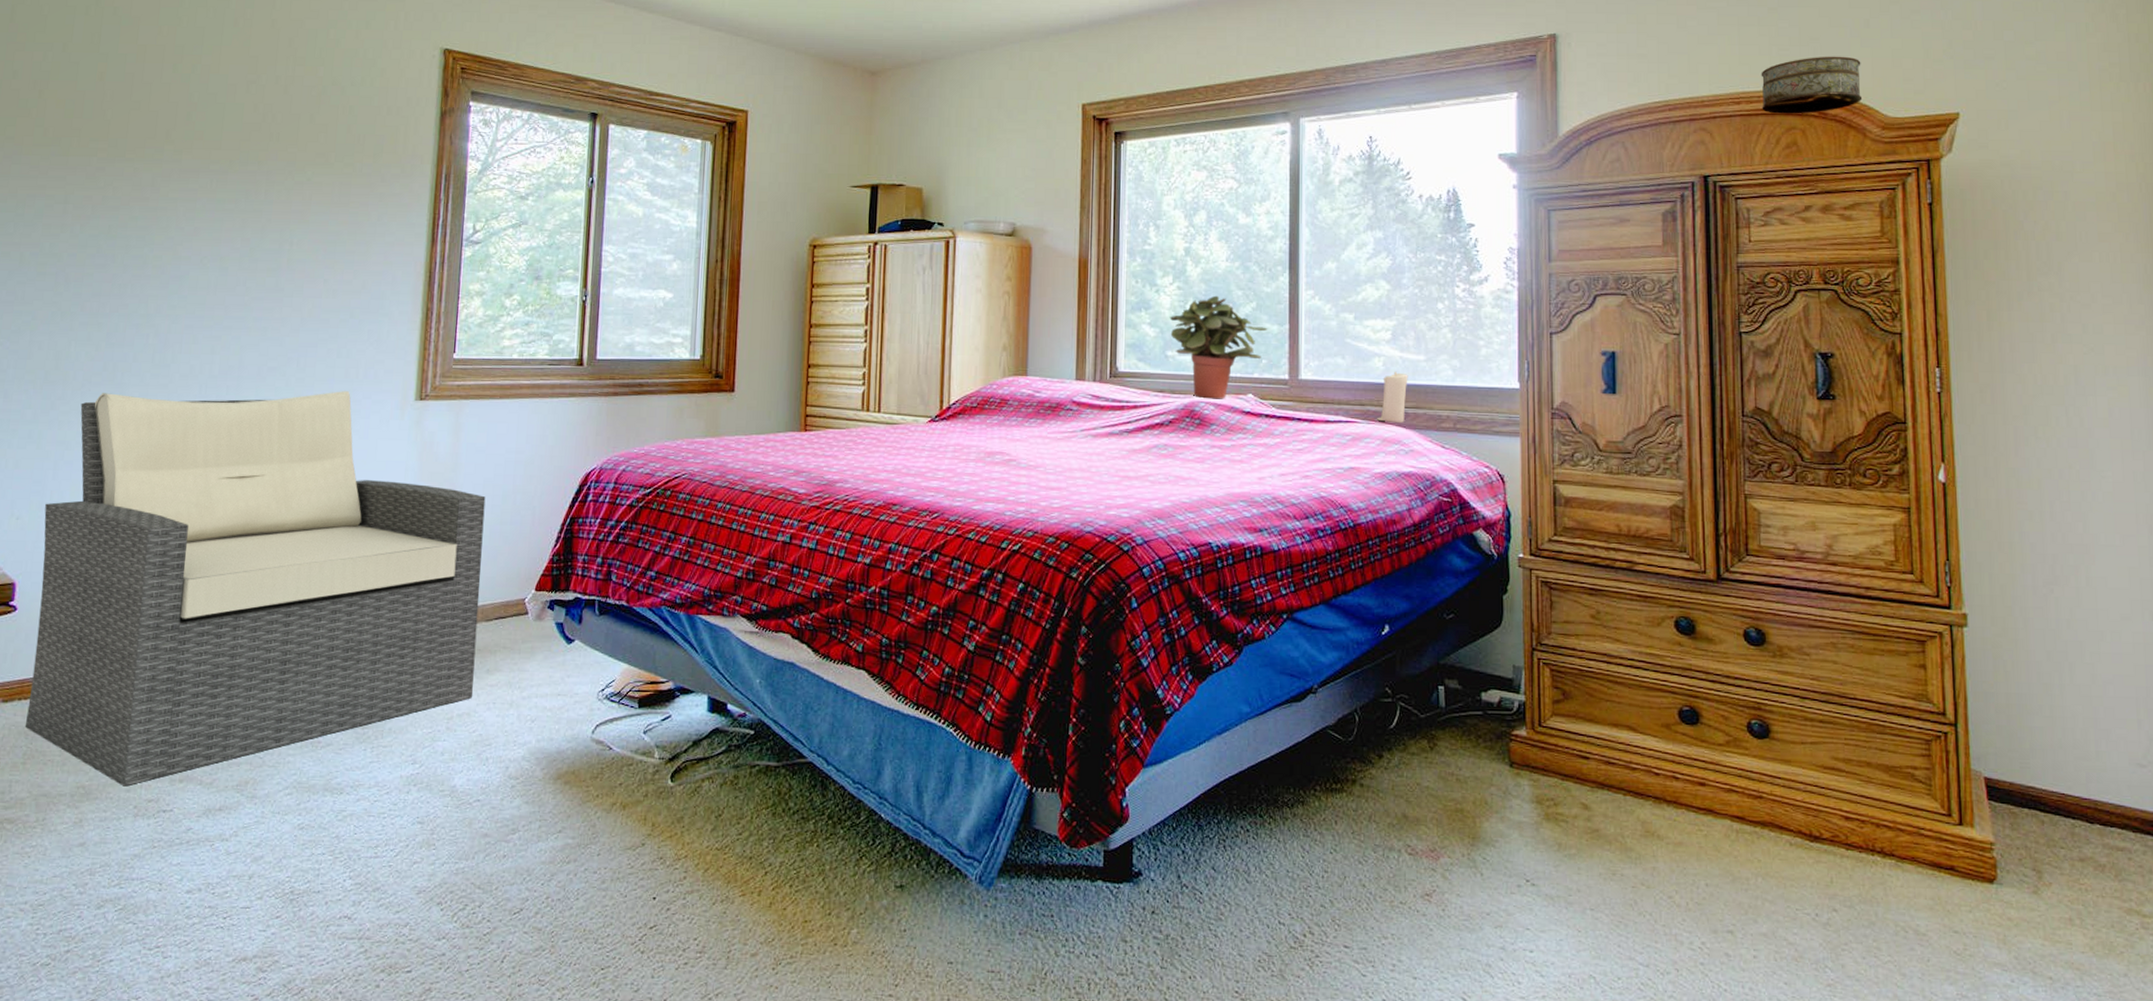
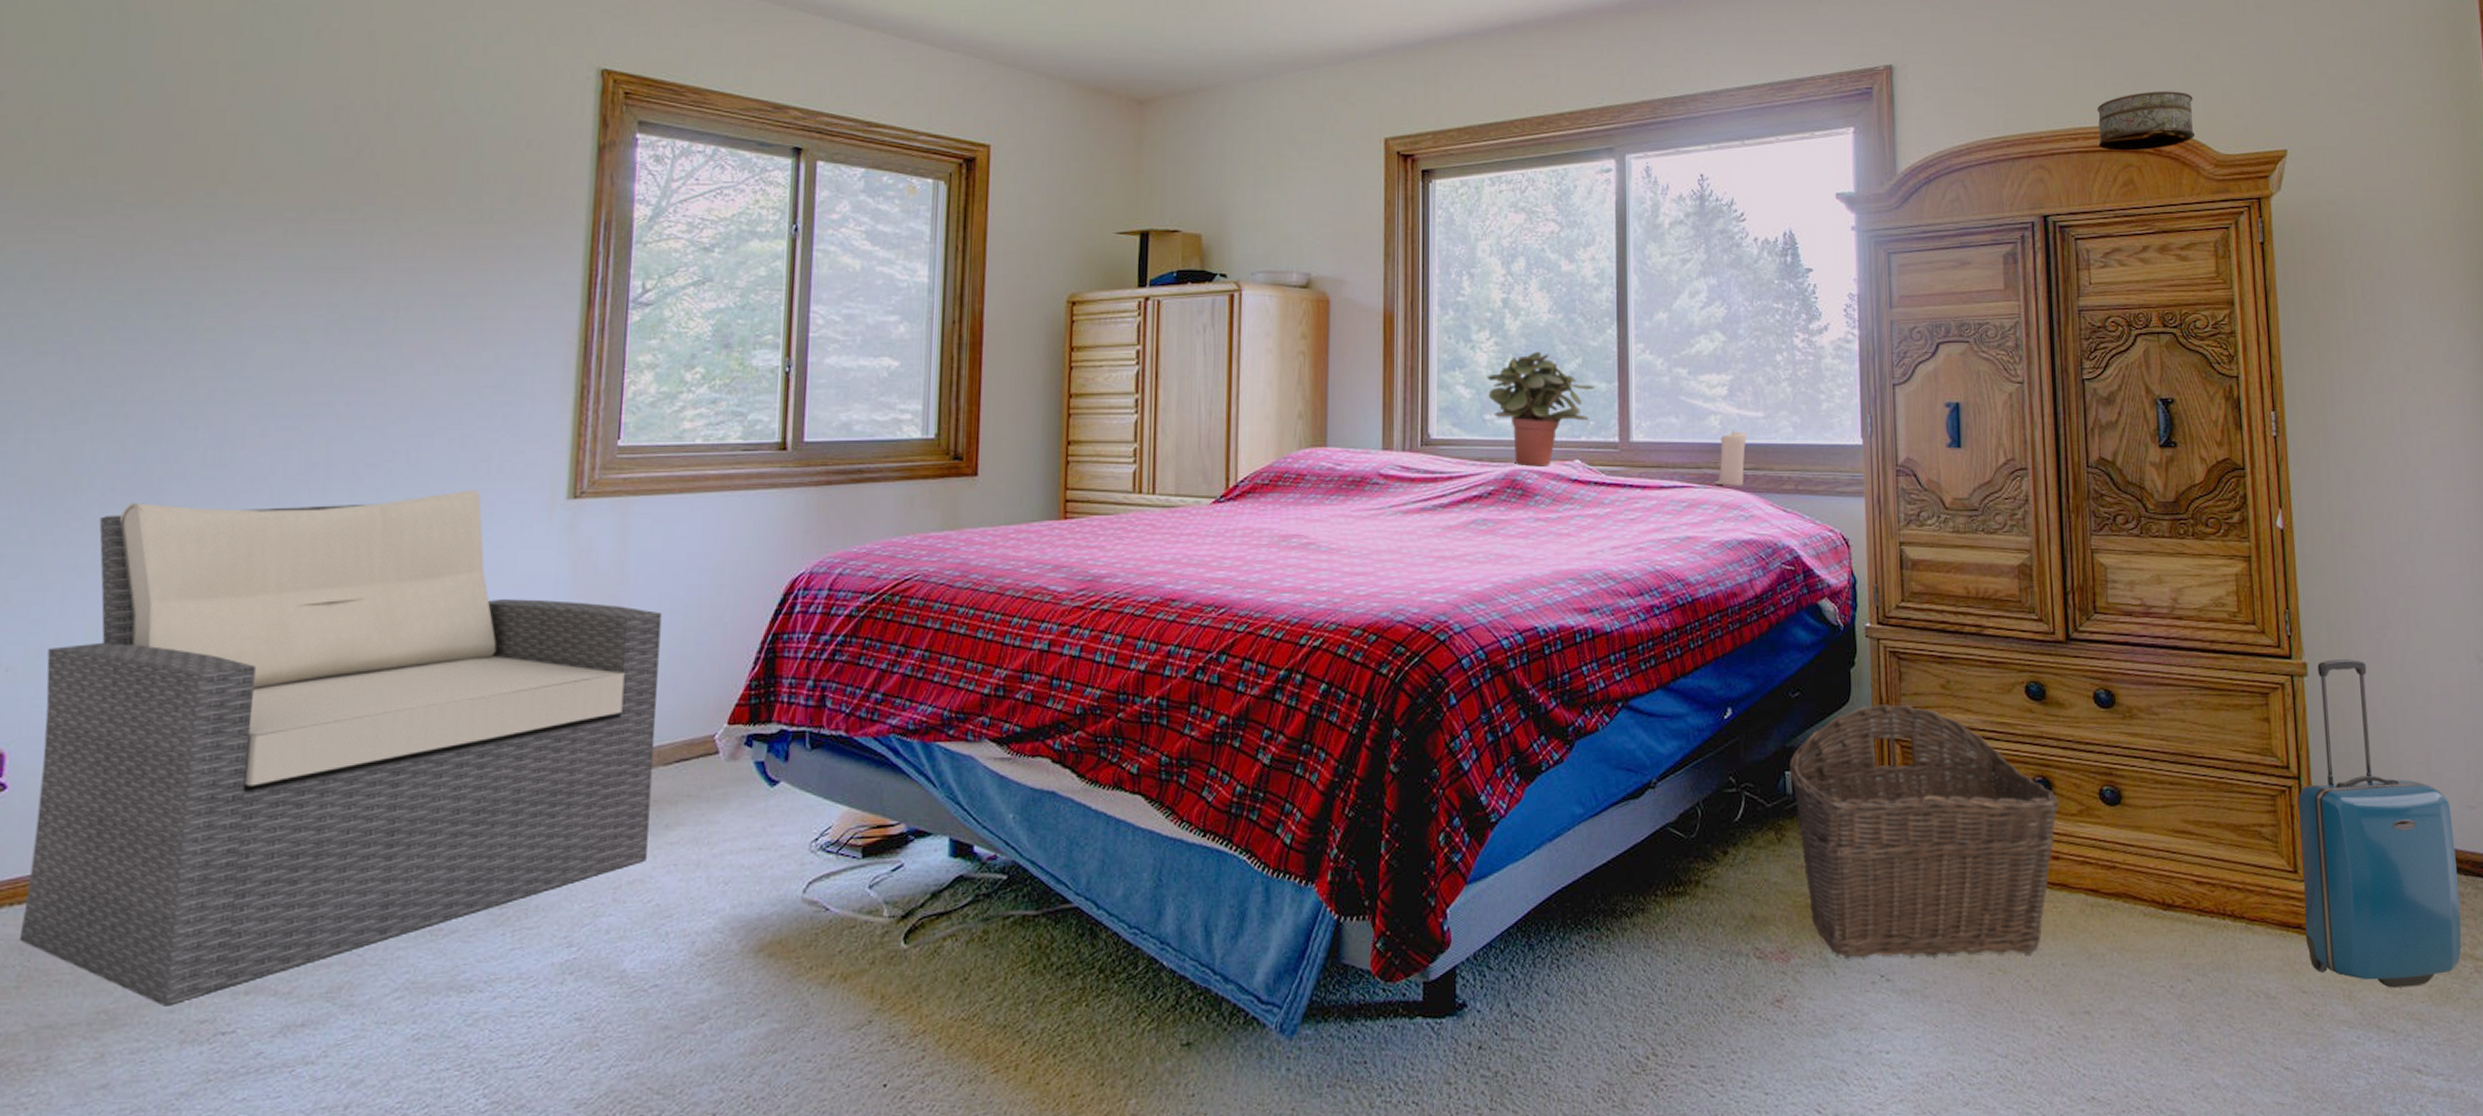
wicker basket: none [1443,630,1706,872] -> present [1789,704,2059,958]
suitcase: none [1954,612,2128,937] -> present [2298,659,2462,988]

